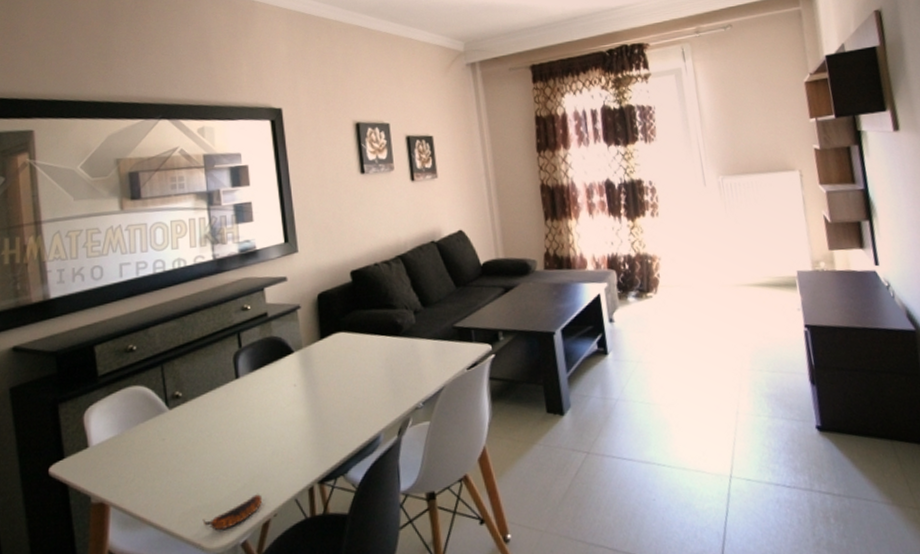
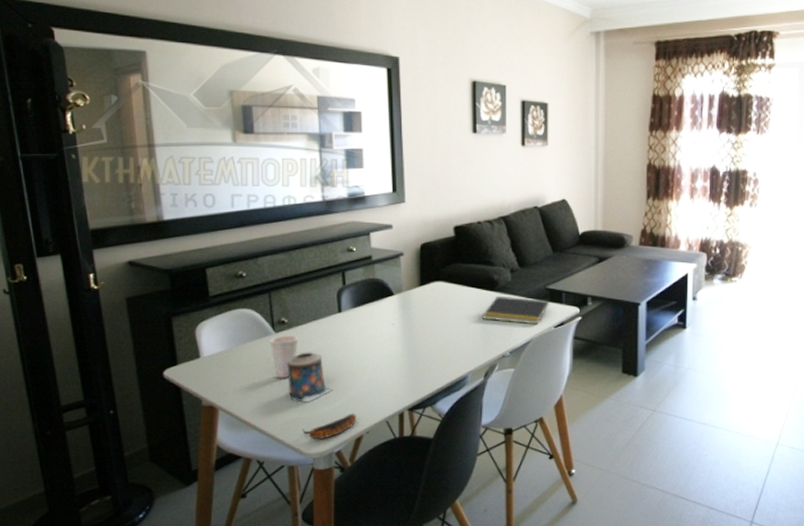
cup: none [163,409,195,462] -> present [270,334,299,379]
candle: none [183,427,236,487] -> present [288,352,334,403]
notepad: none [389,339,459,369] -> present [483,295,549,325]

